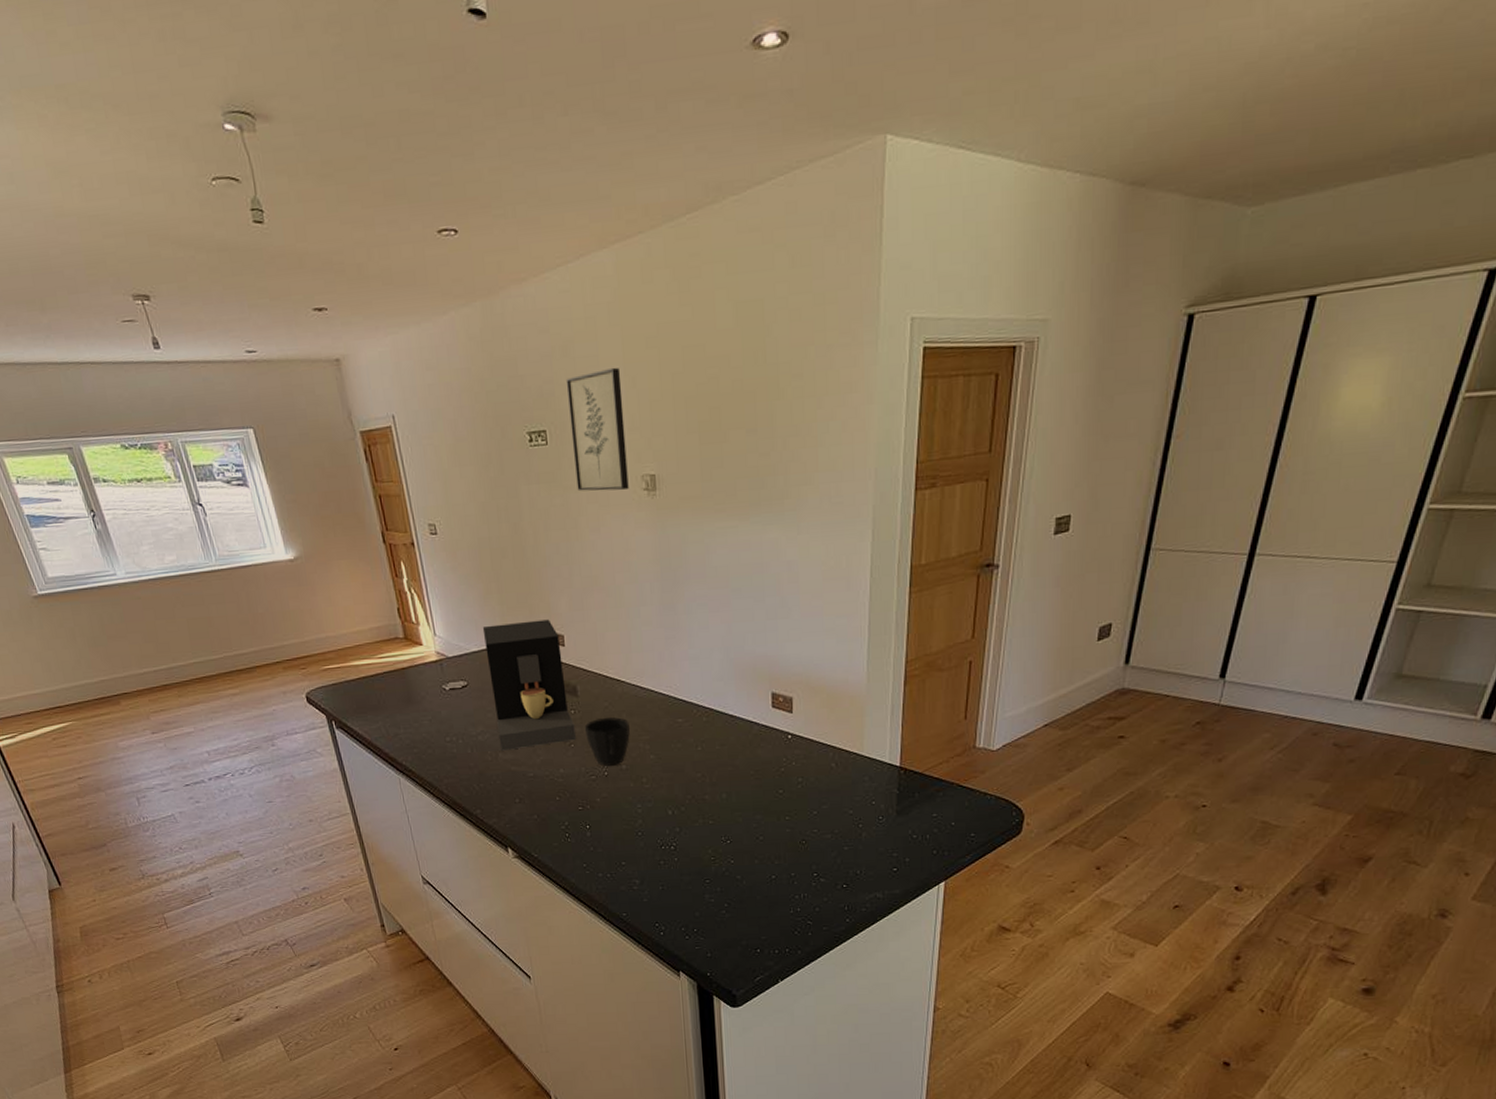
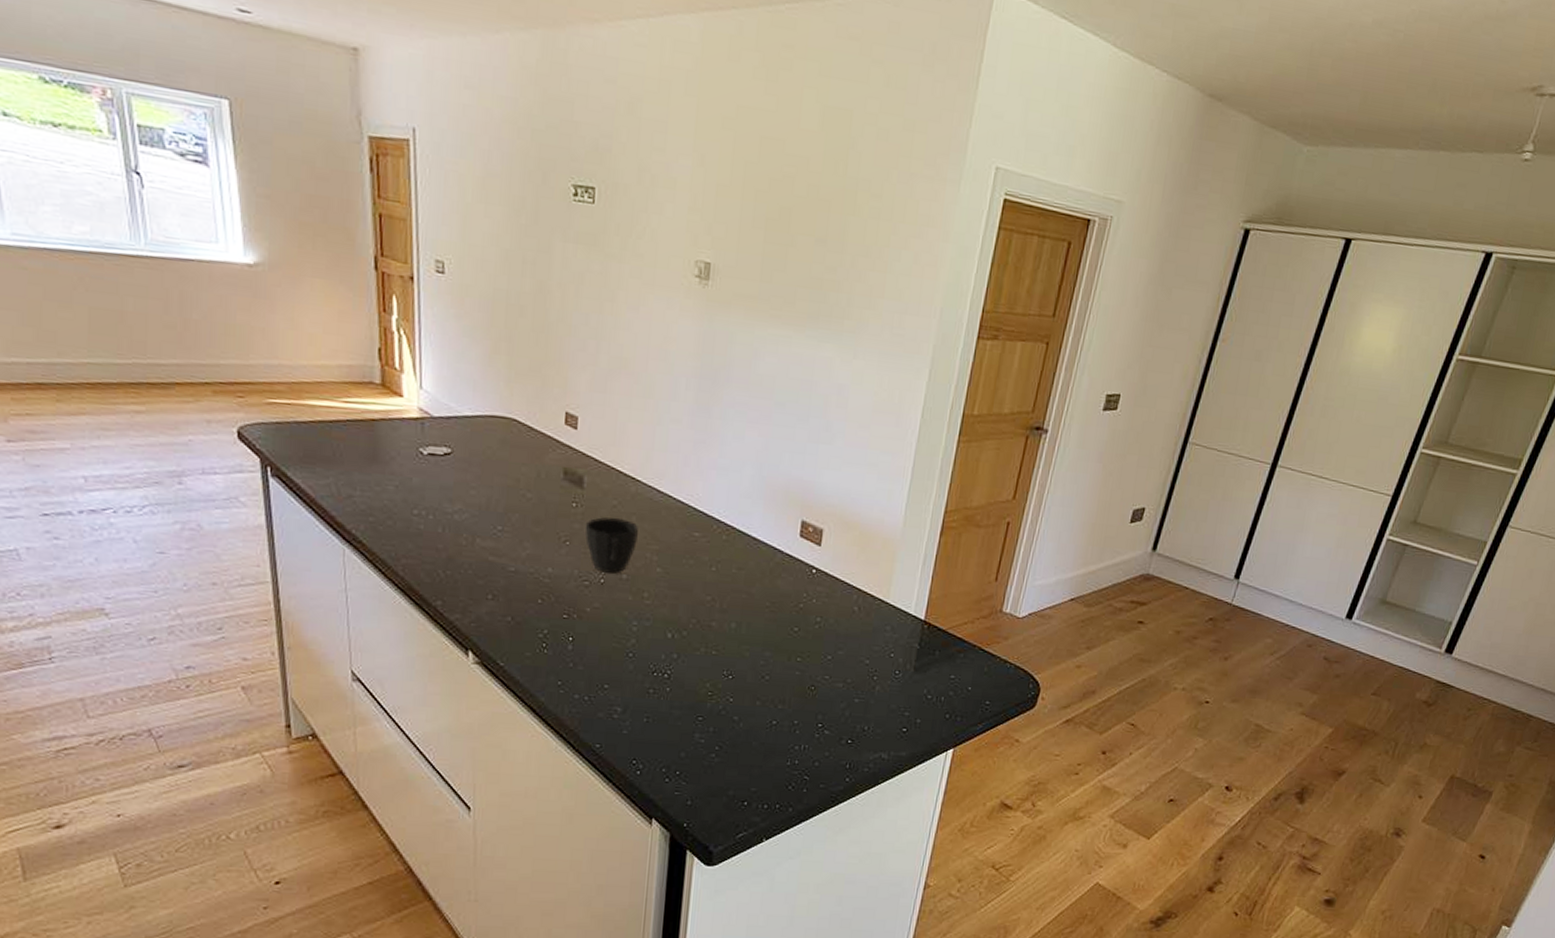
coffee maker: present [482,619,576,751] -> none [479,389,574,538]
wall art: present [565,367,629,492] -> none [620,137,690,272]

